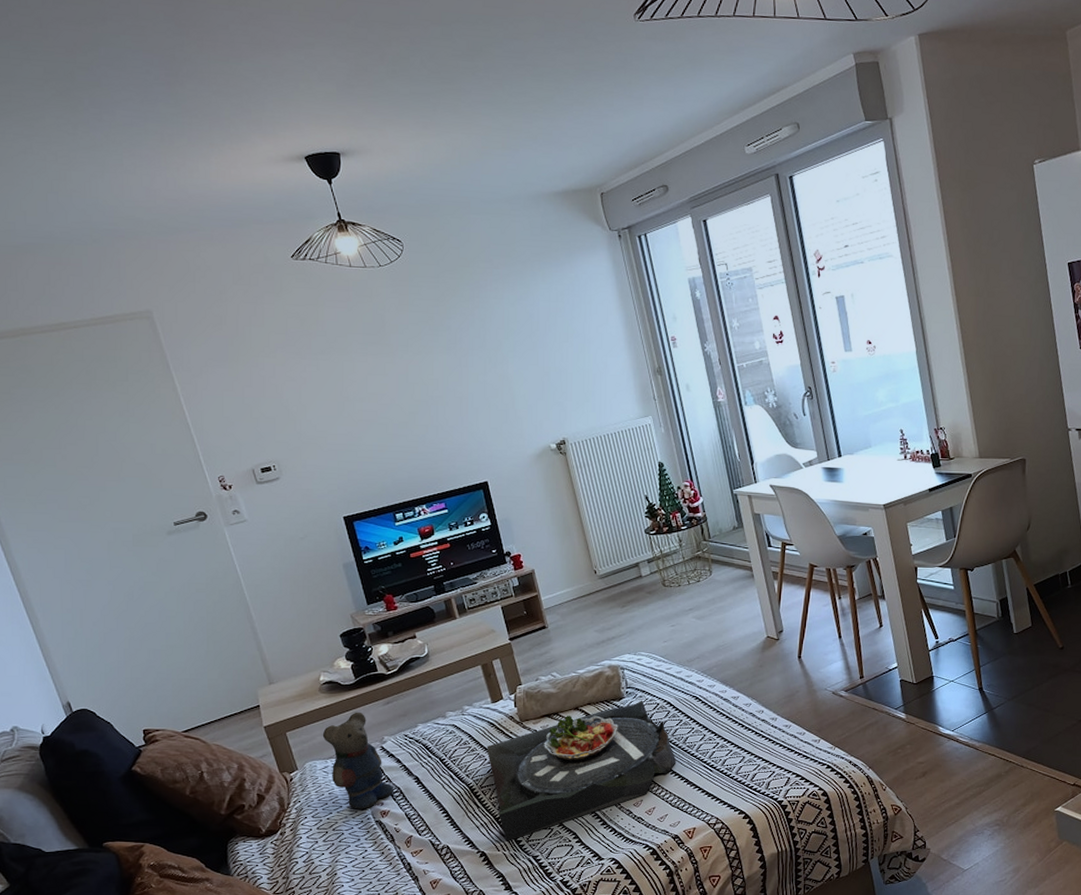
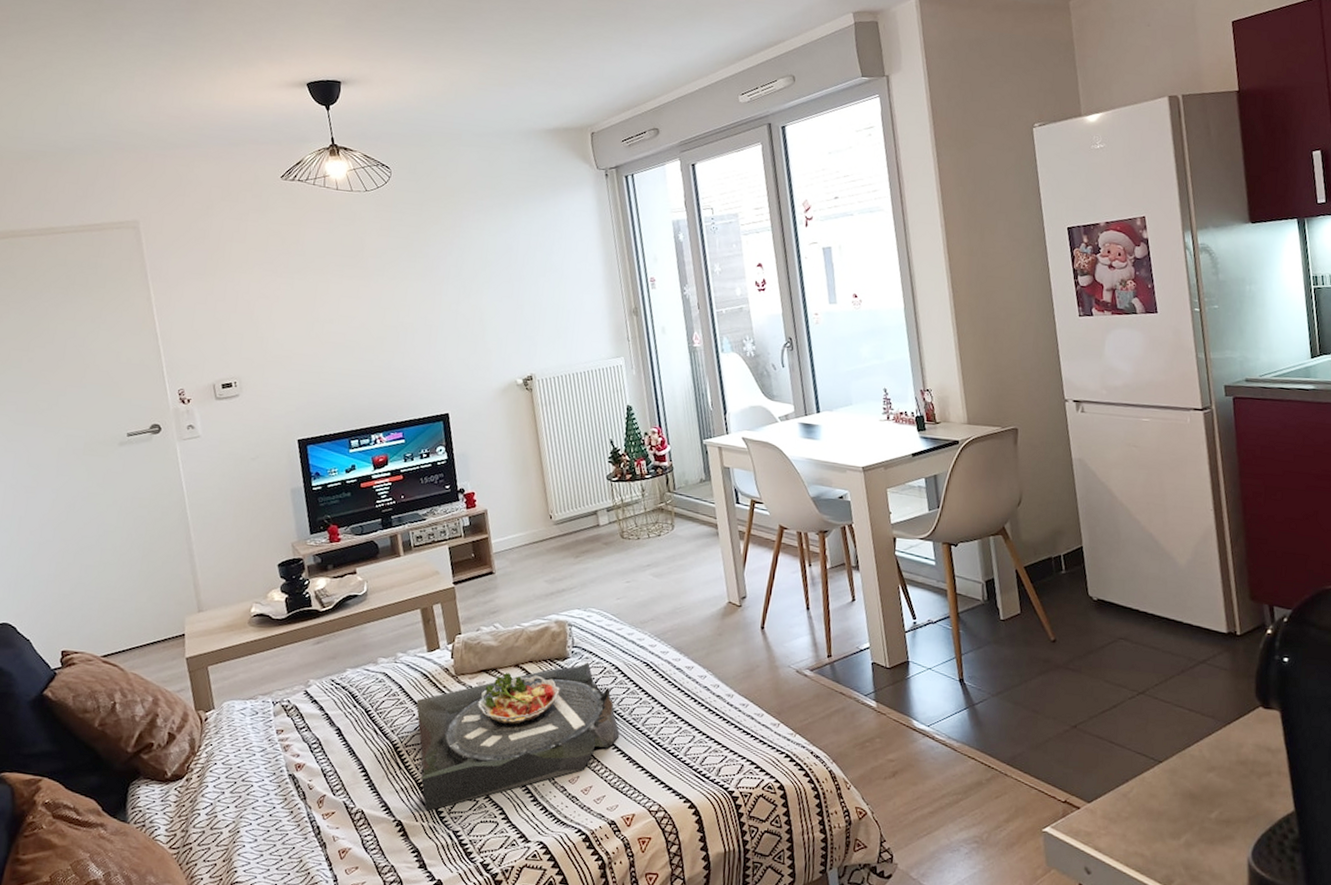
teddy bear: present [322,712,394,809] -> none [245,649,313,760]

